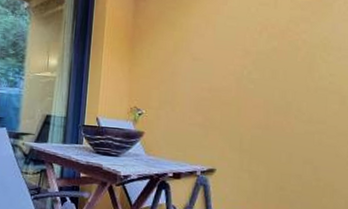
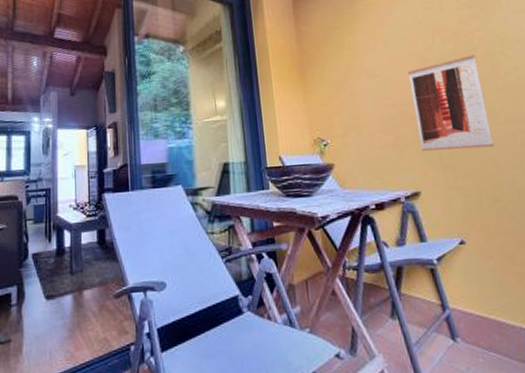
wall art: none [226,54,295,141] -> present [407,54,494,152]

